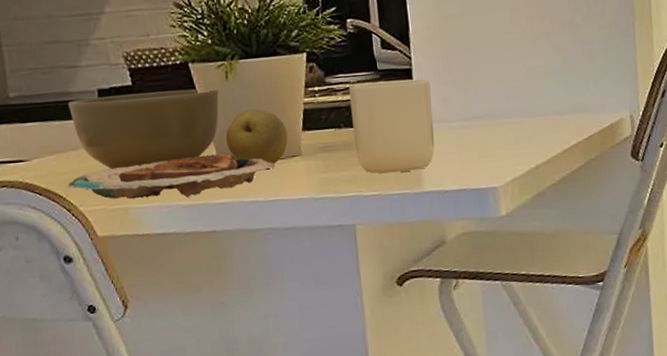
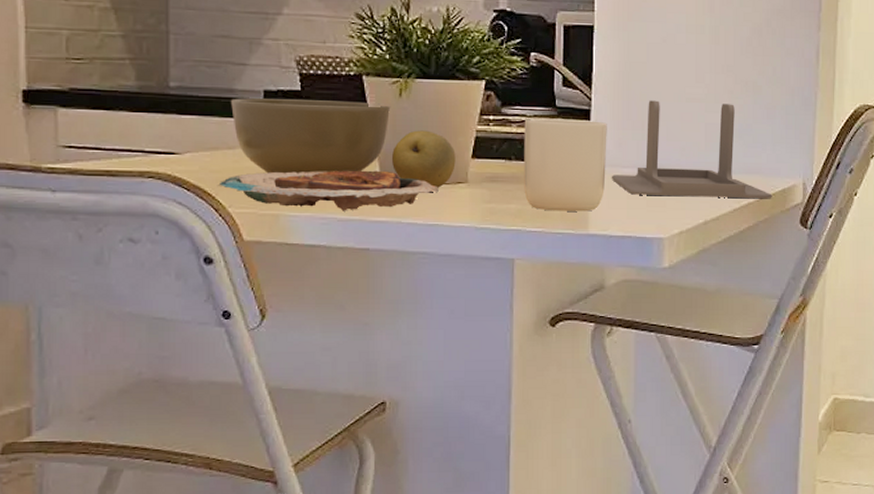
napkin holder: none [439,45,601,148] -> present [611,100,772,199]

